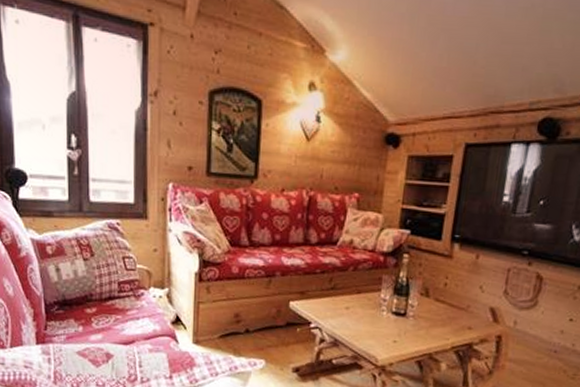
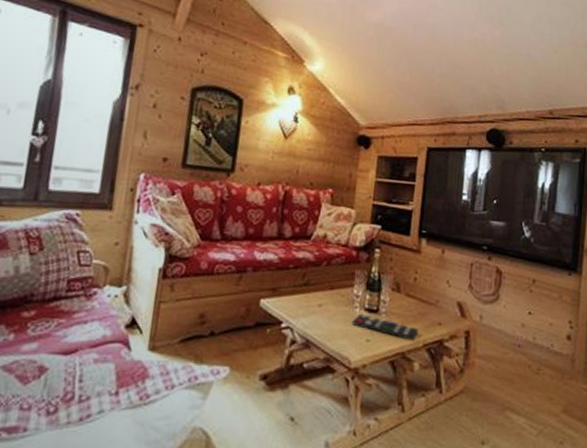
remote control: none [379,317,447,343] -> present [352,314,419,341]

